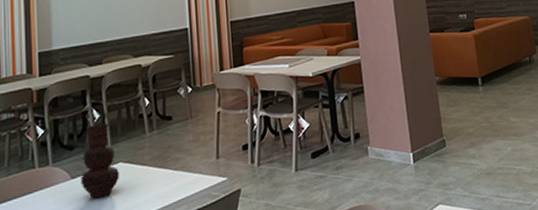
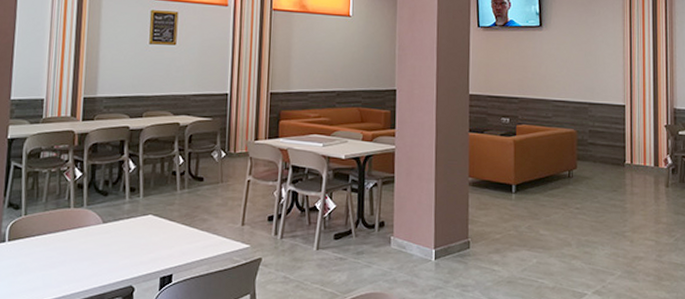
vase: present [80,123,119,198] -> none [111,175,148,245]

